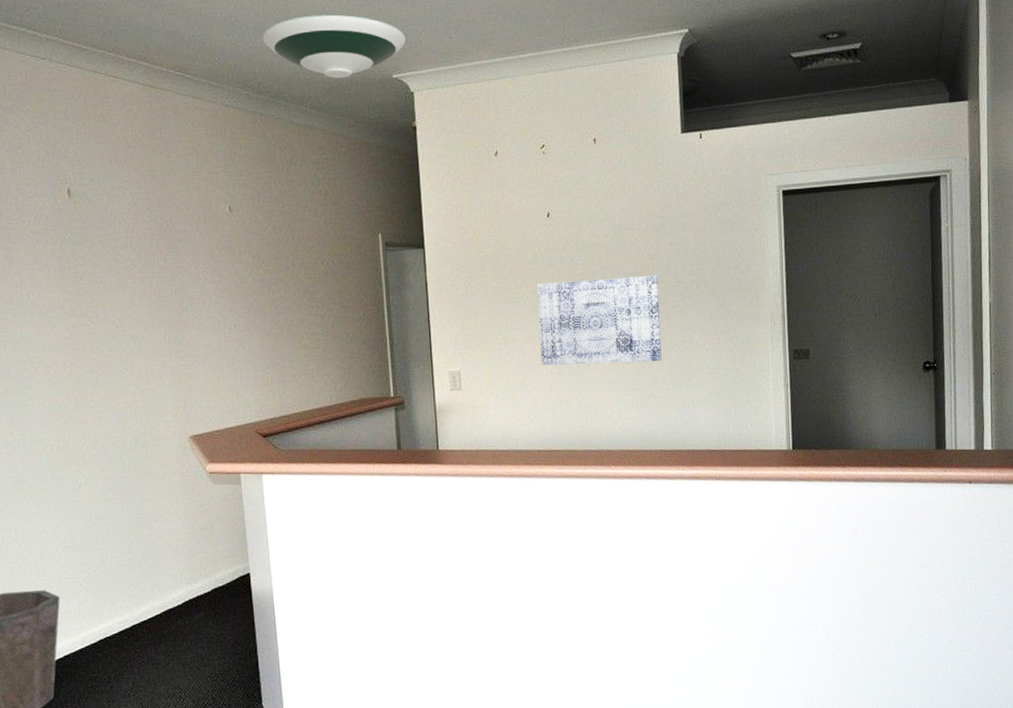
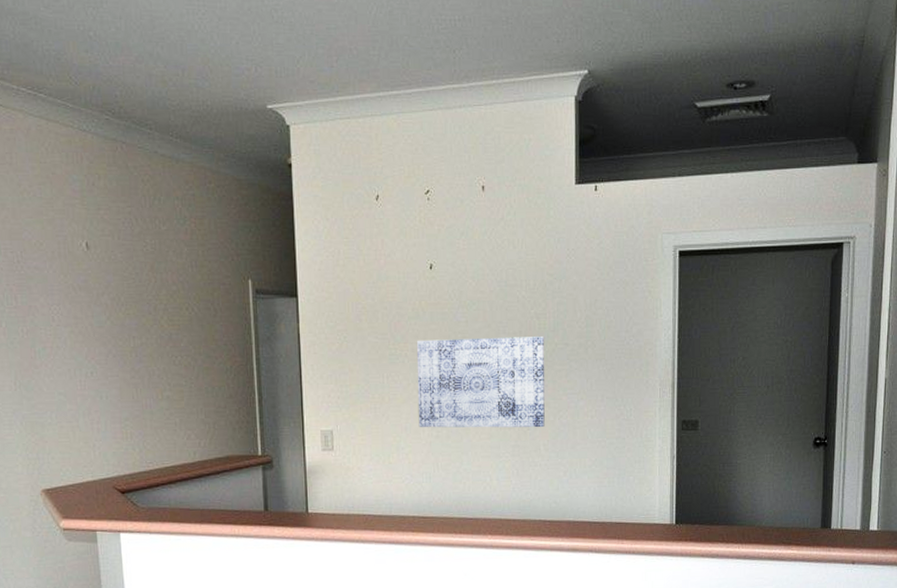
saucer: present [262,14,406,78] -> none [124,33,282,106]

